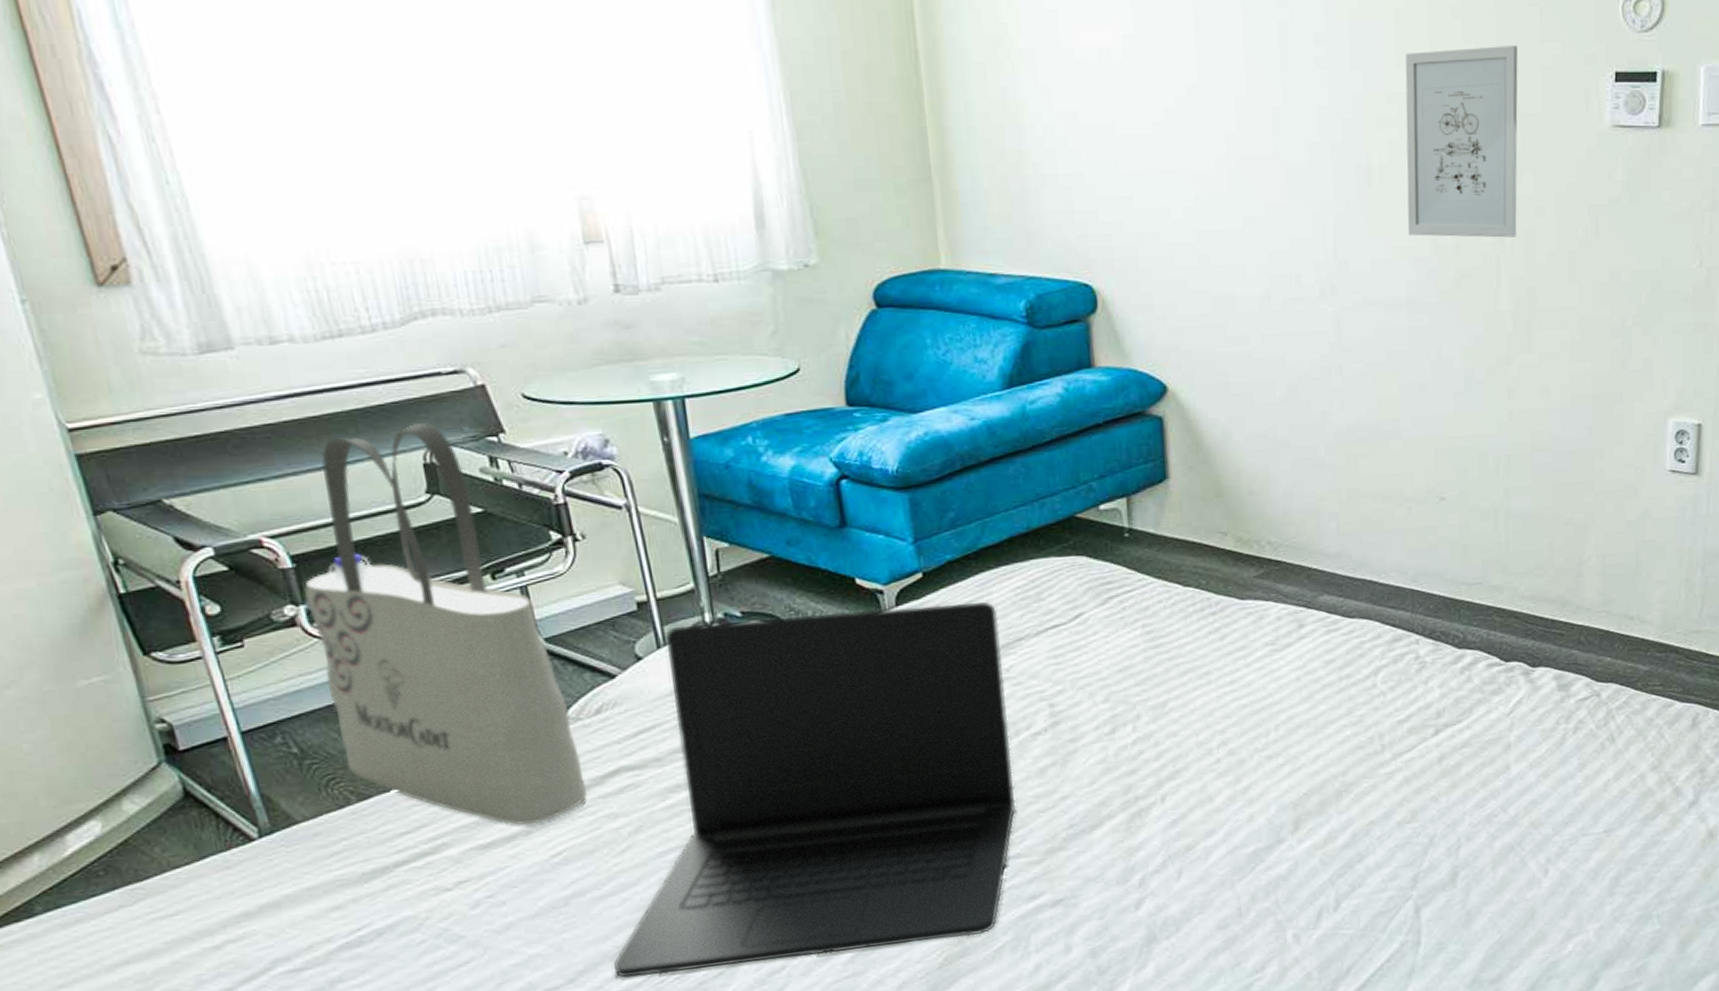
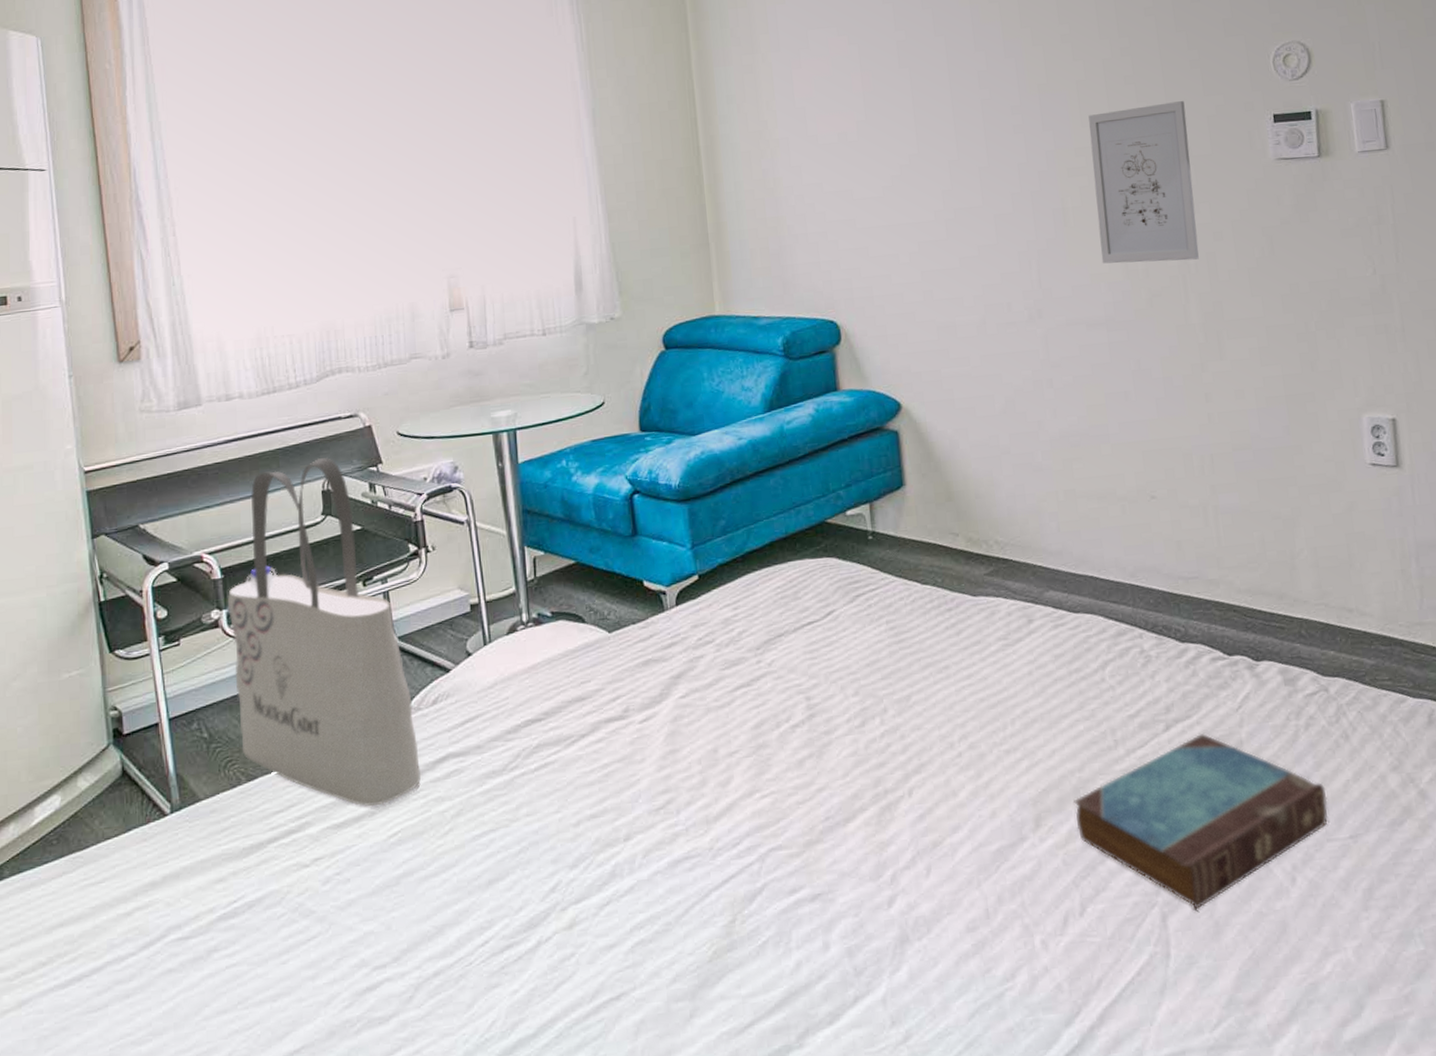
laptop: present [614,601,1016,978] -> none [431,600,778,959]
book: none [1335,738,1587,902] -> present [1073,734,1329,911]

